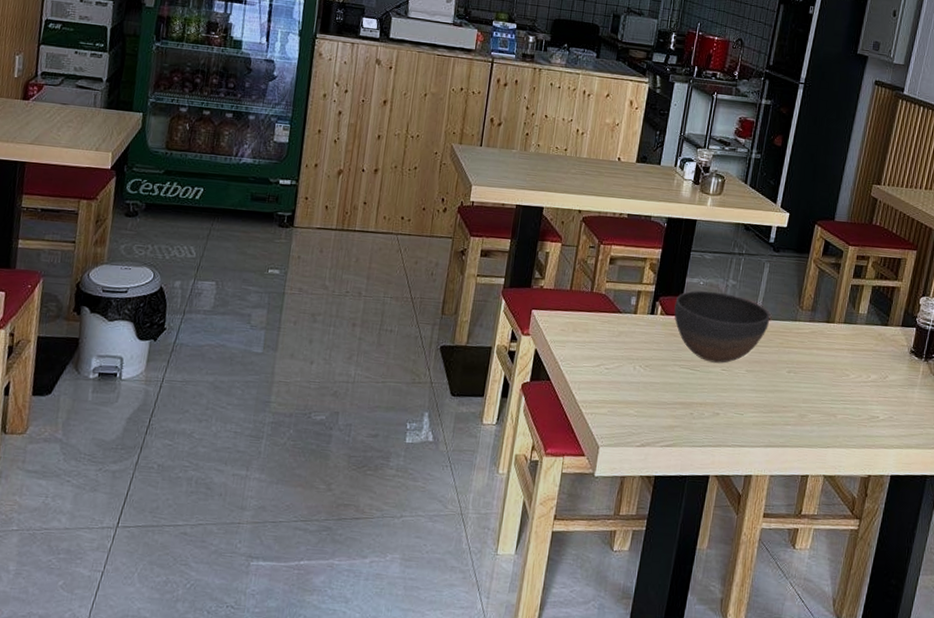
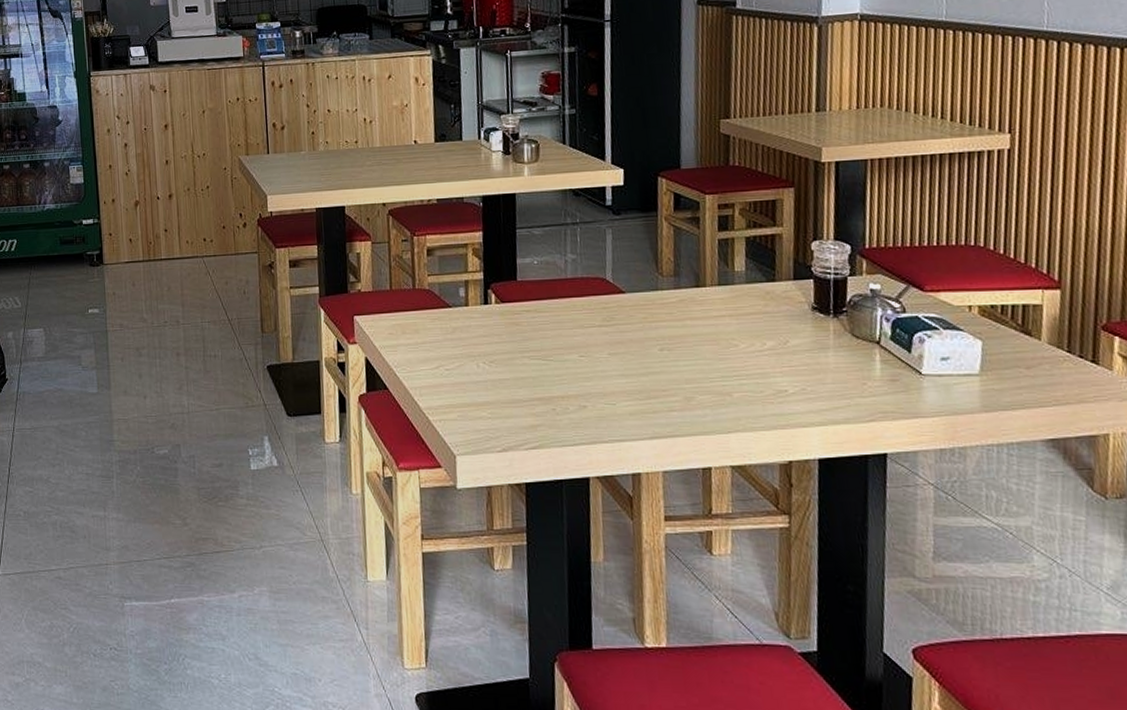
bowl: present [674,290,771,363] -> none [509,269,626,349]

